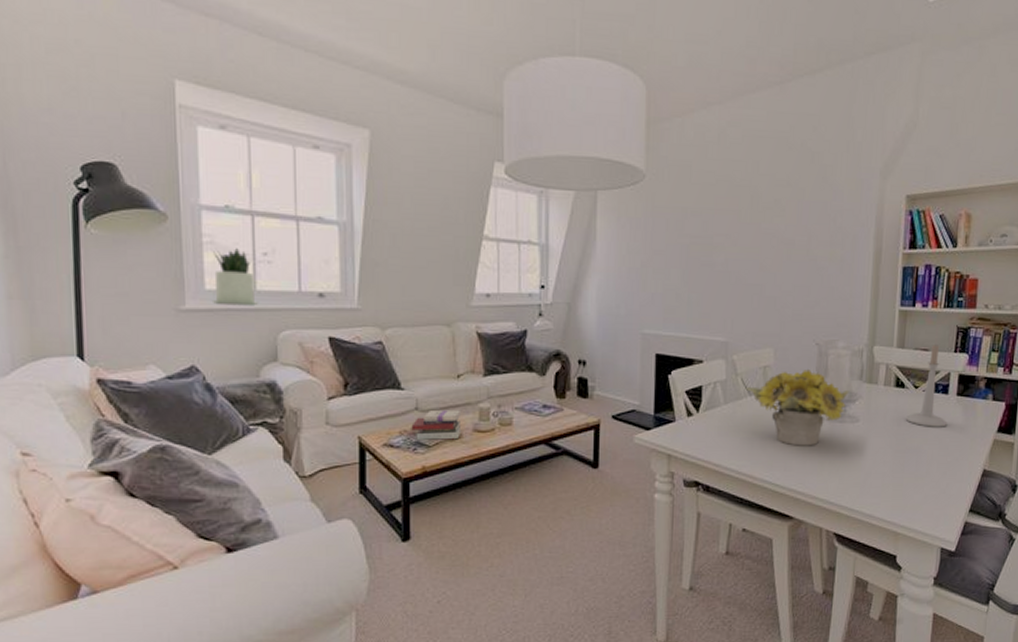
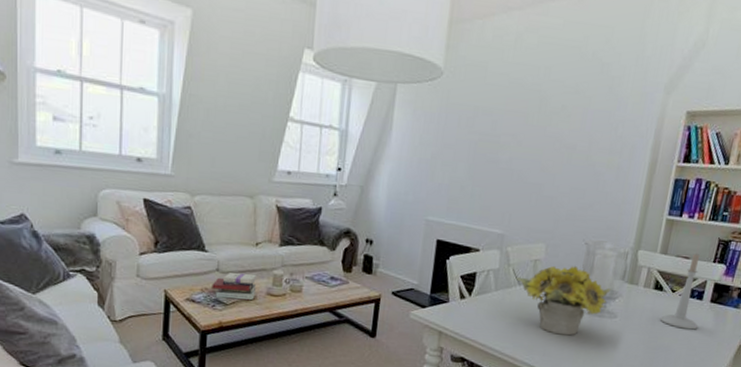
planter: present [211,248,258,306] -> none [41,110,82,165]

